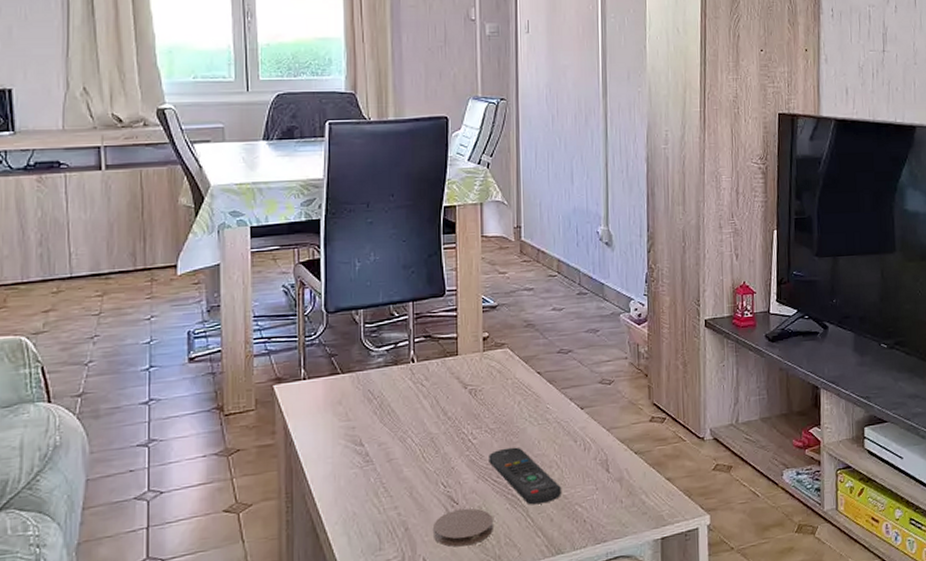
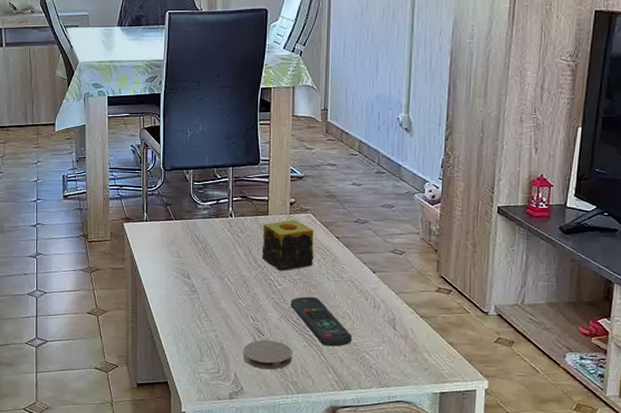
candle: none [452,357,513,421] -> present [262,219,314,271]

